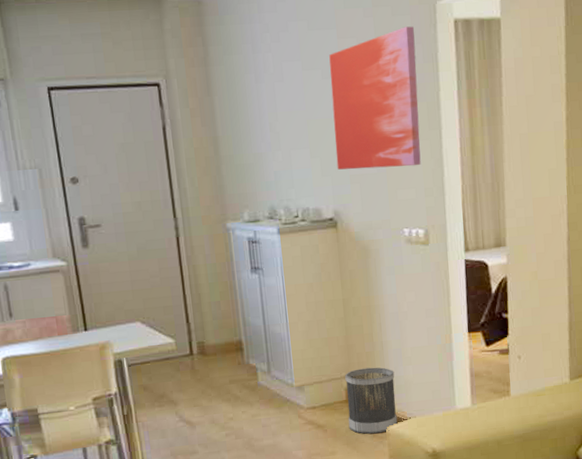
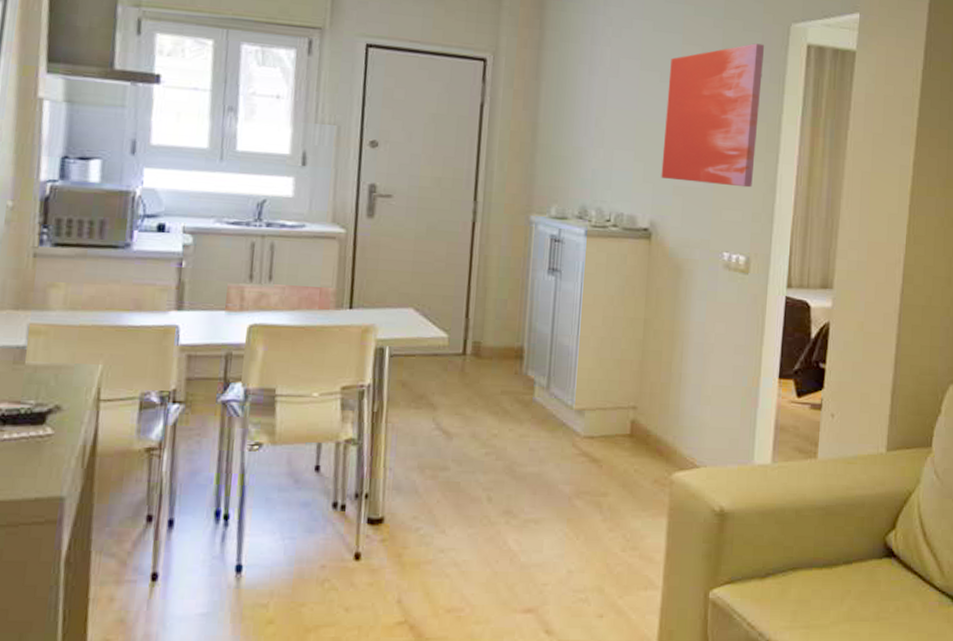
wastebasket: present [345,367,398,435] -> none [628,400,690,479]

